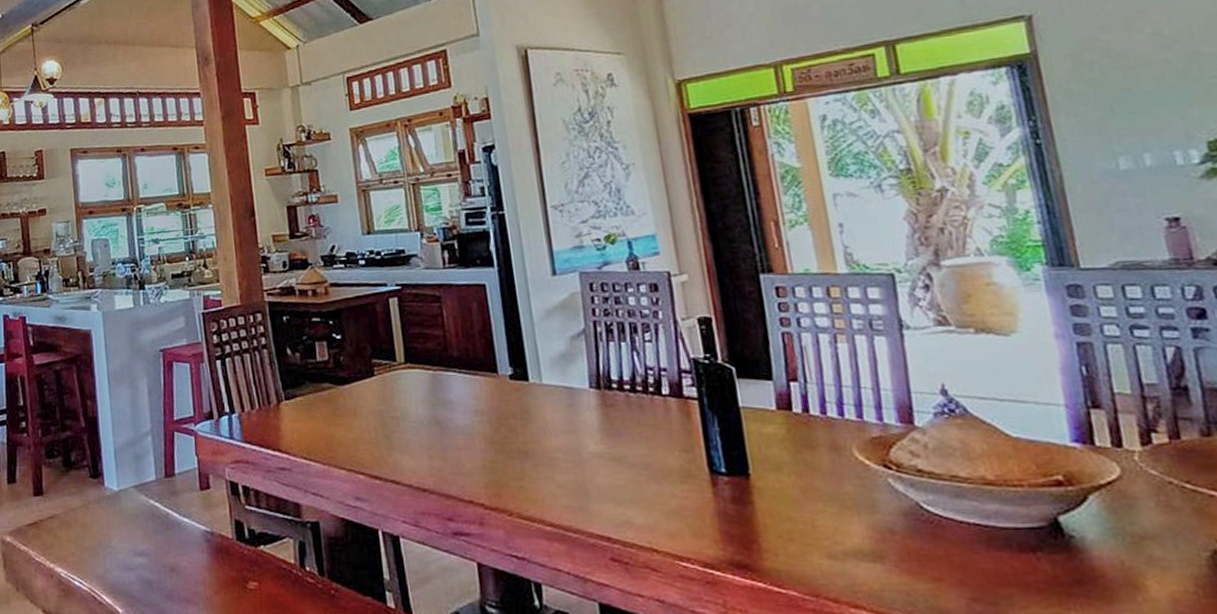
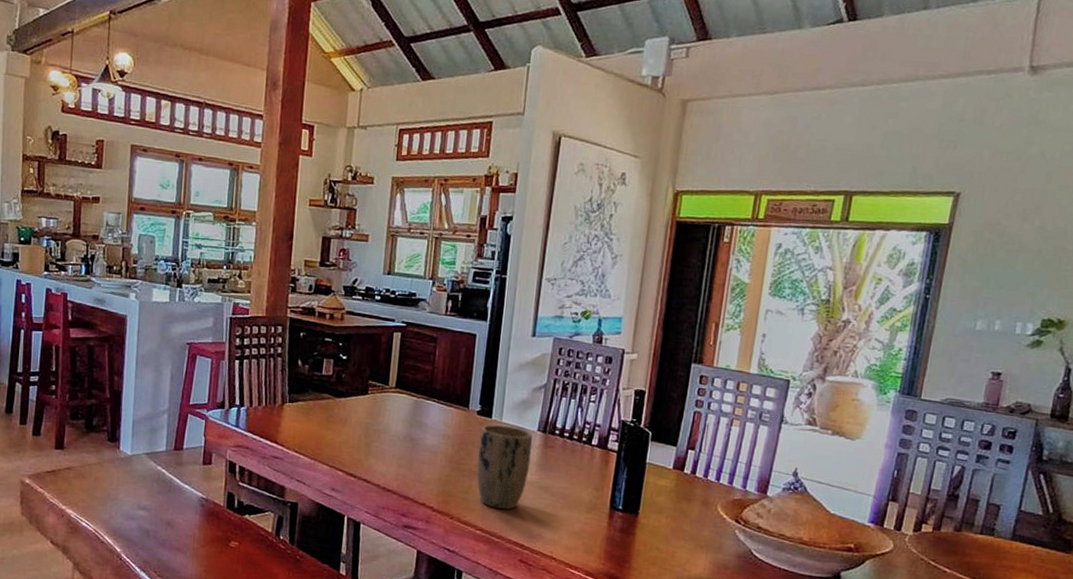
plant pot: none [519,388,593,495] -> present [477,425,533,510]

